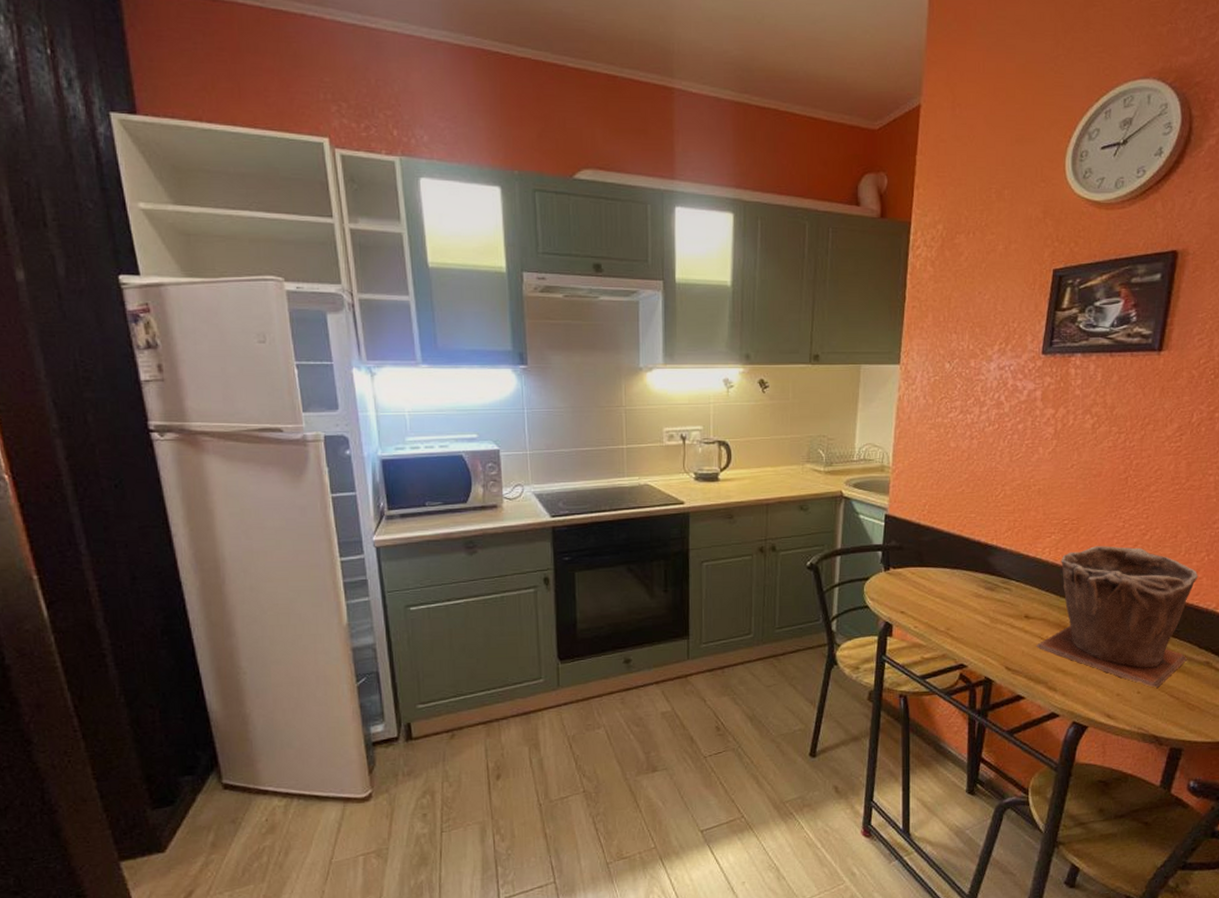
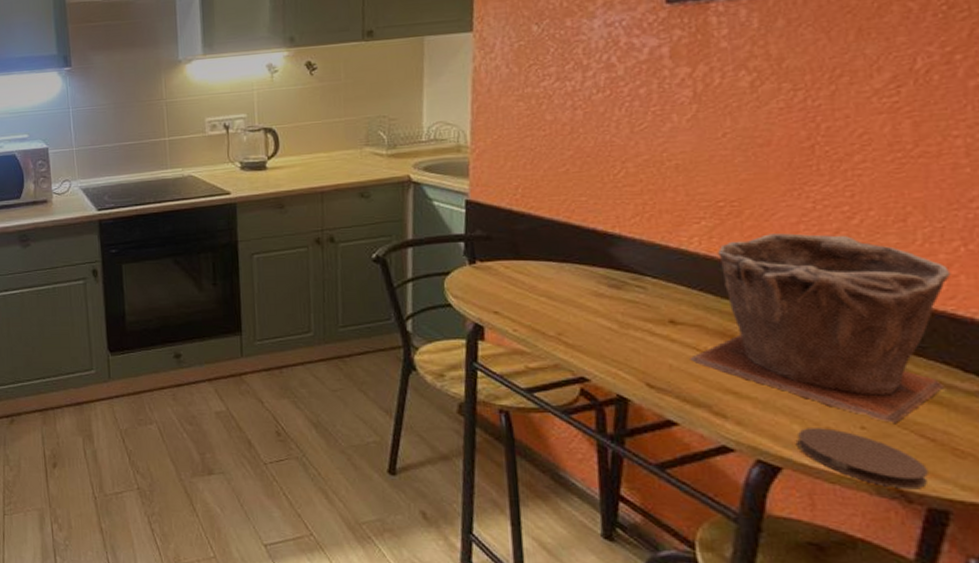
coaster: none [1099,694,1174,735] -> present [797,428,930,489]

